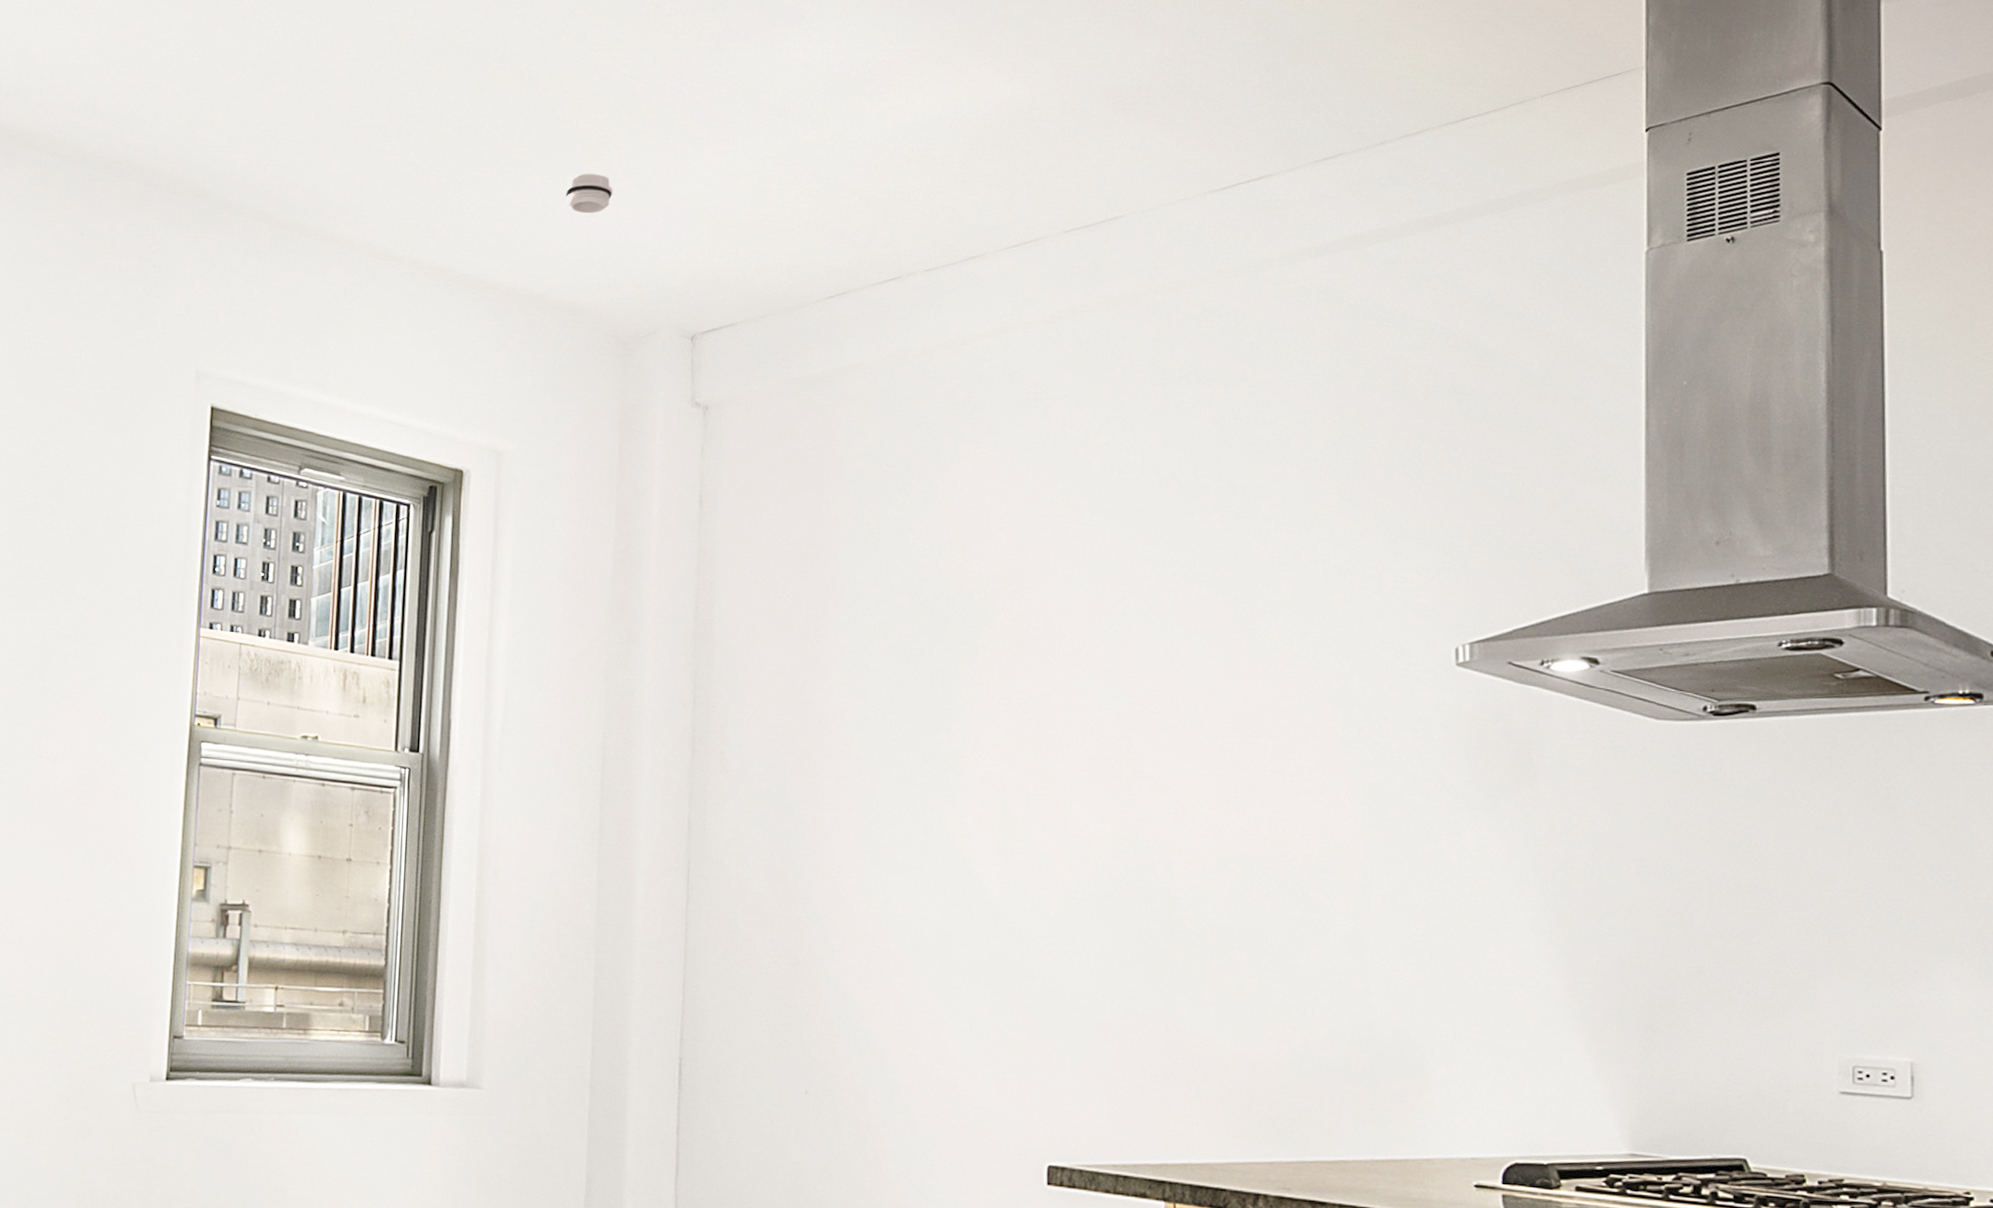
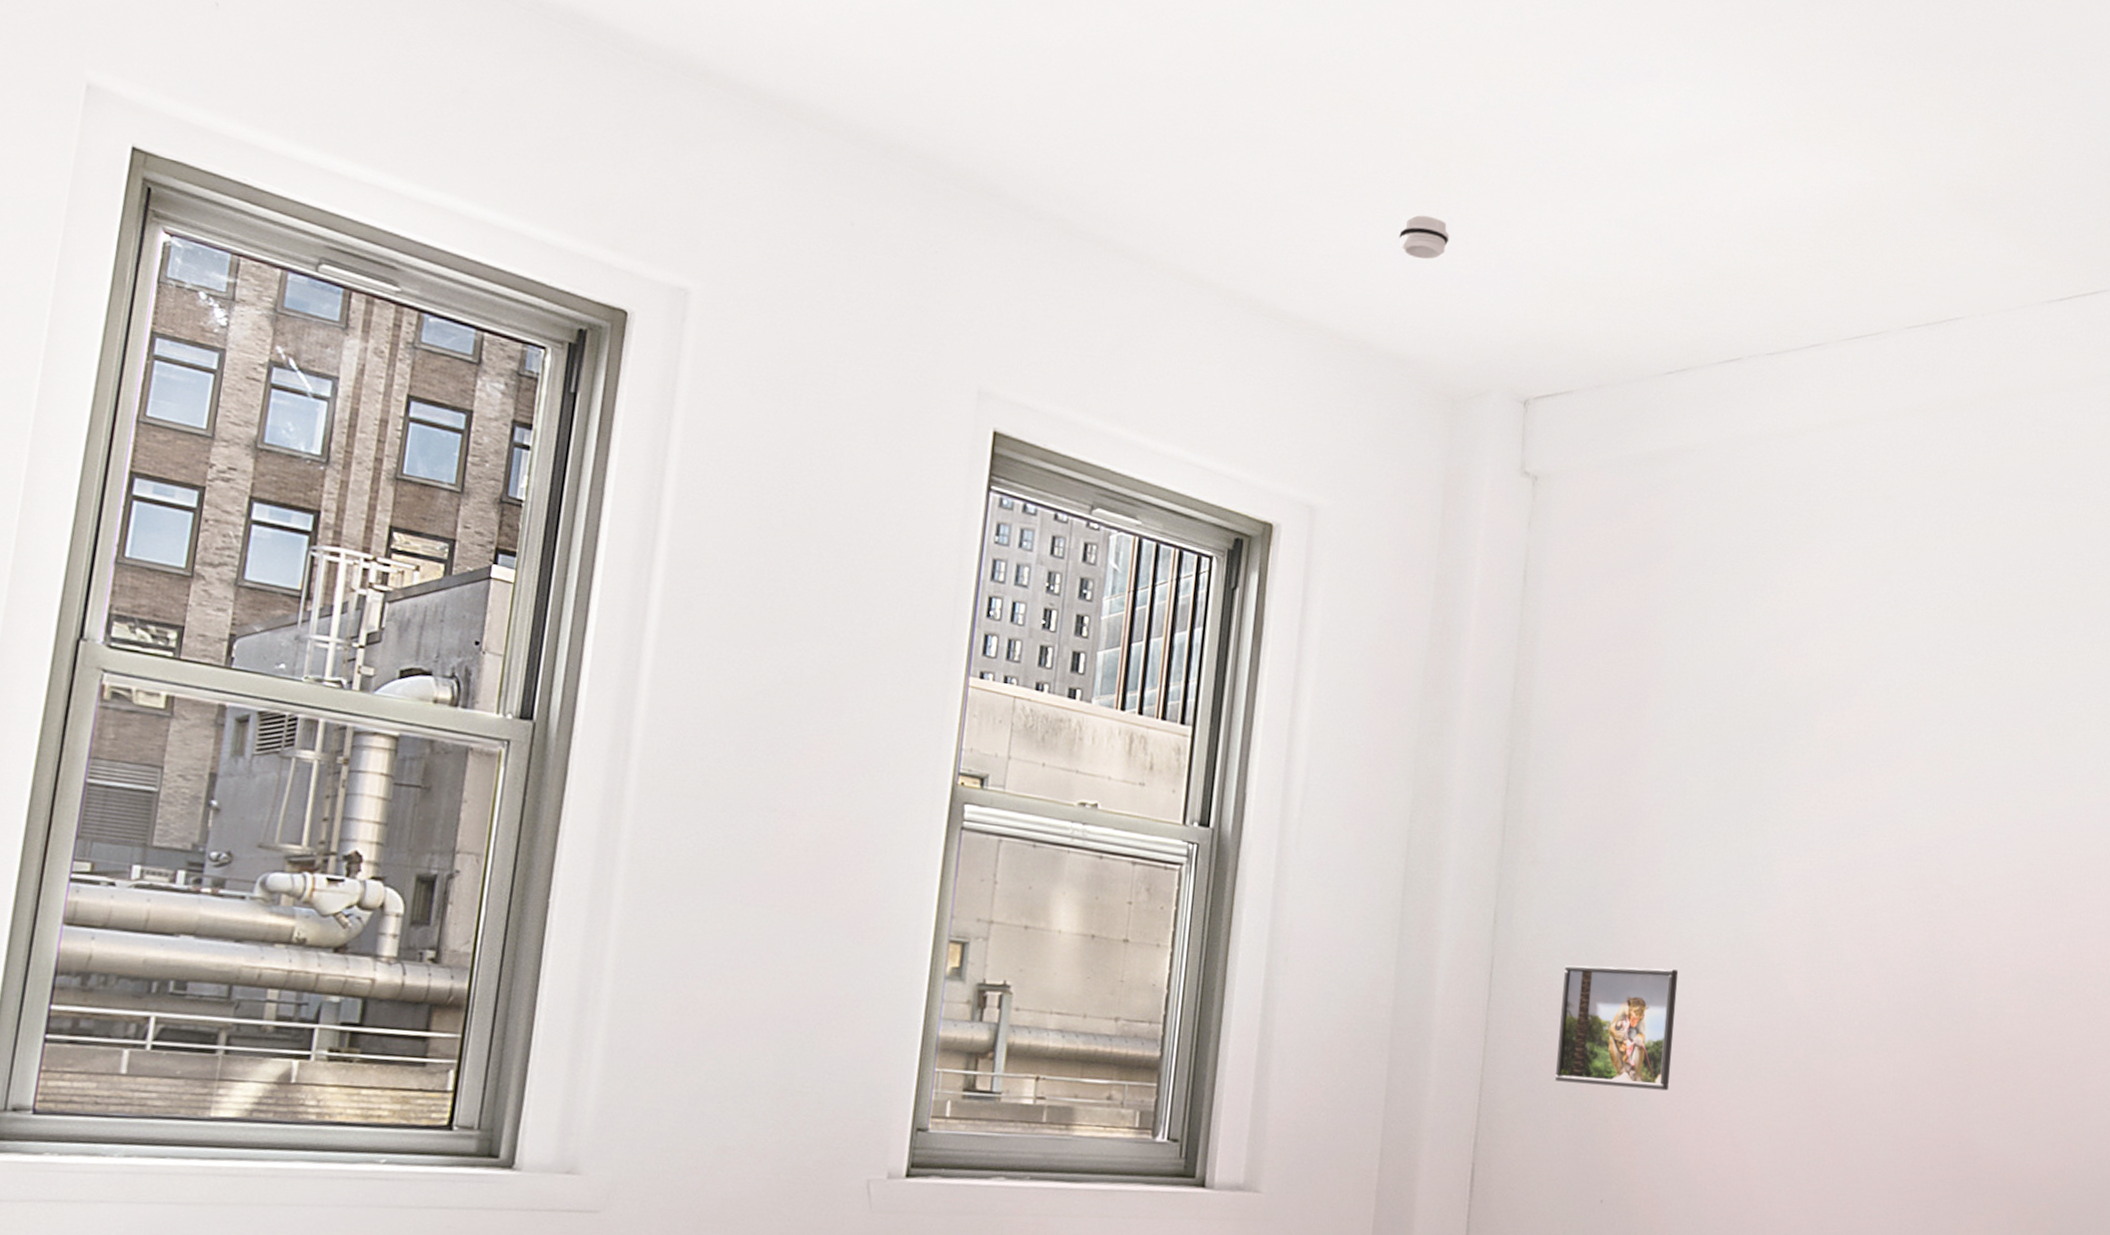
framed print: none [754,866,871,984] -> present [1554,965,1679,1091]

